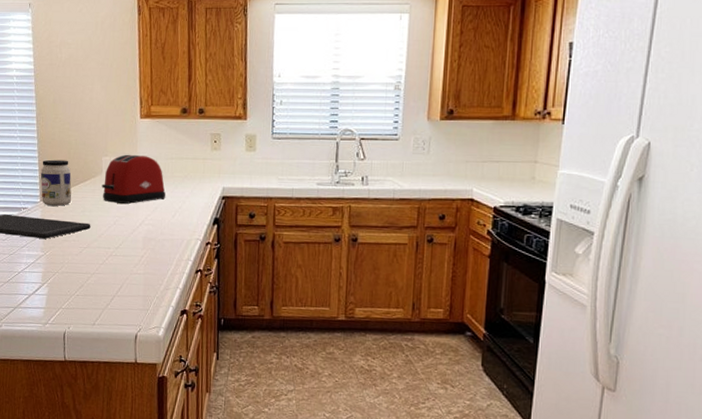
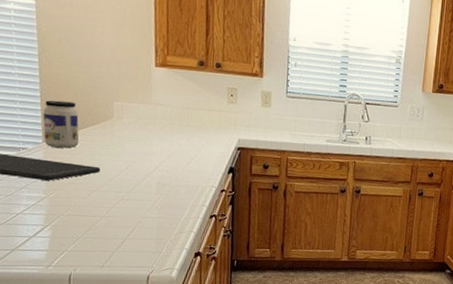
toaster: present [101,154,166,204] -> none [112,100,182,150]

